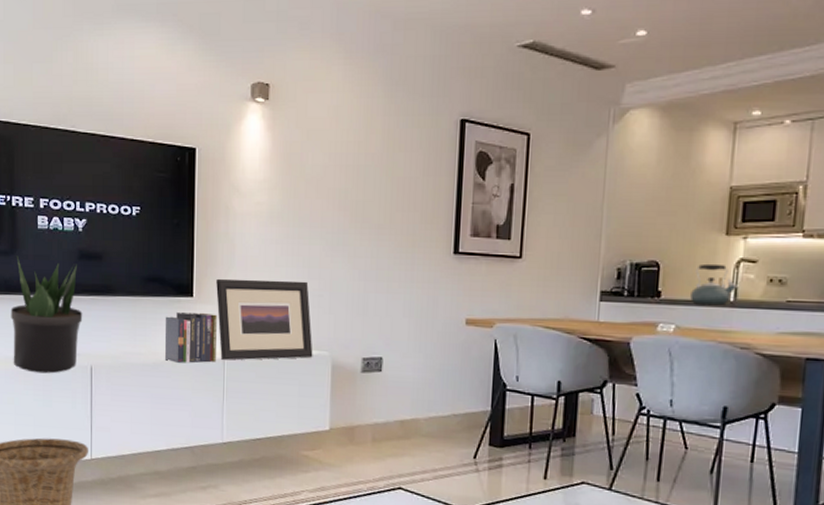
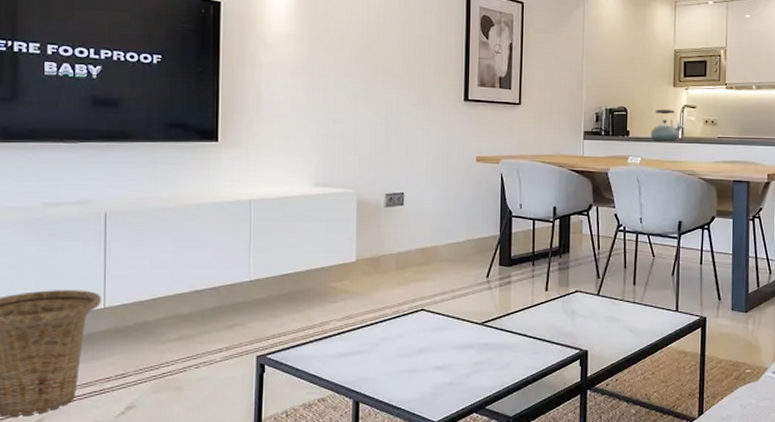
planter: present [10,255,83,374] -> none [9,102,96,223]
books: present [164,312,217,364] -> none [187,156,243,207]
picture frame: present [216,278,313,361] -> none [242,123,339,201]

